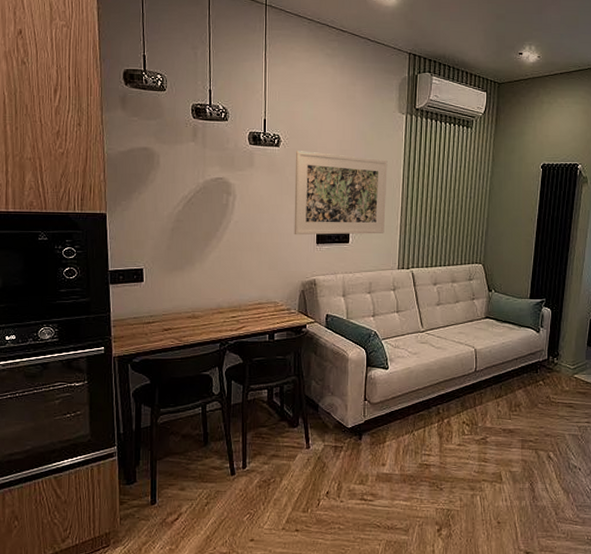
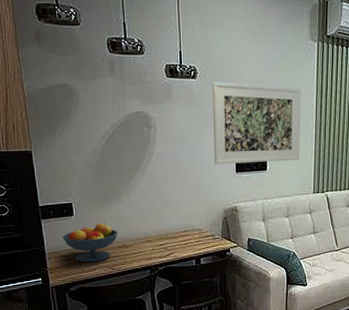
fruit bowl: none [130,290,189,332] -> present [62,223,118,262]

